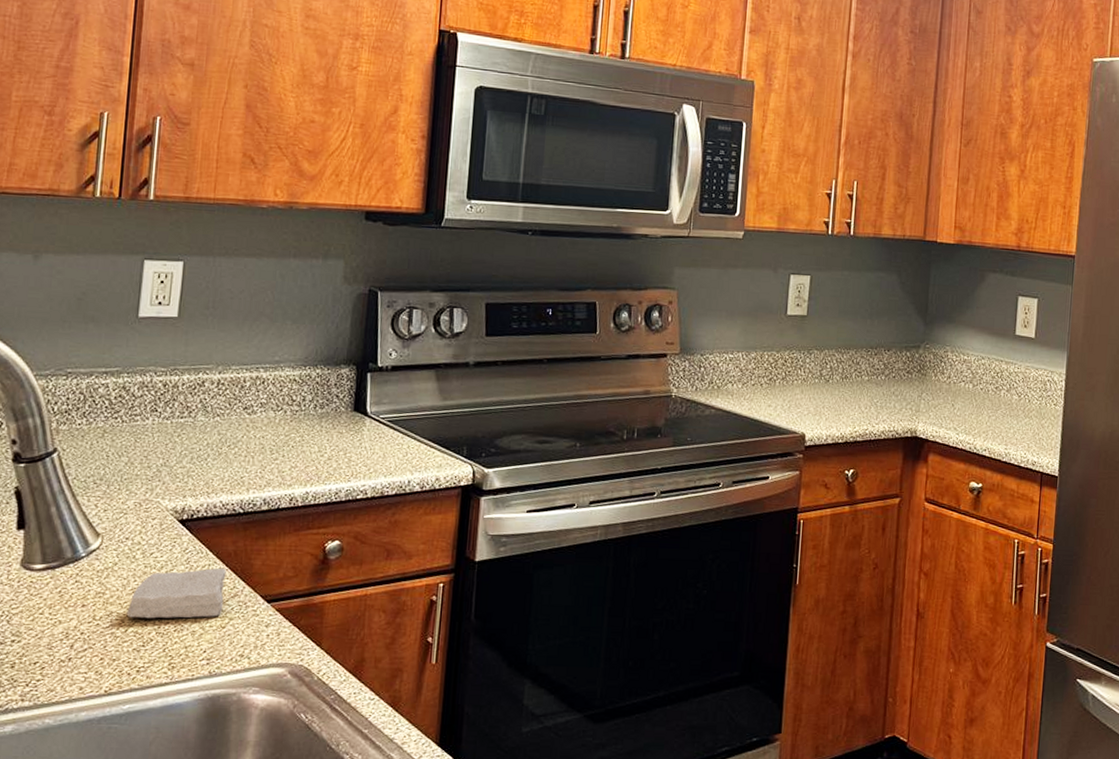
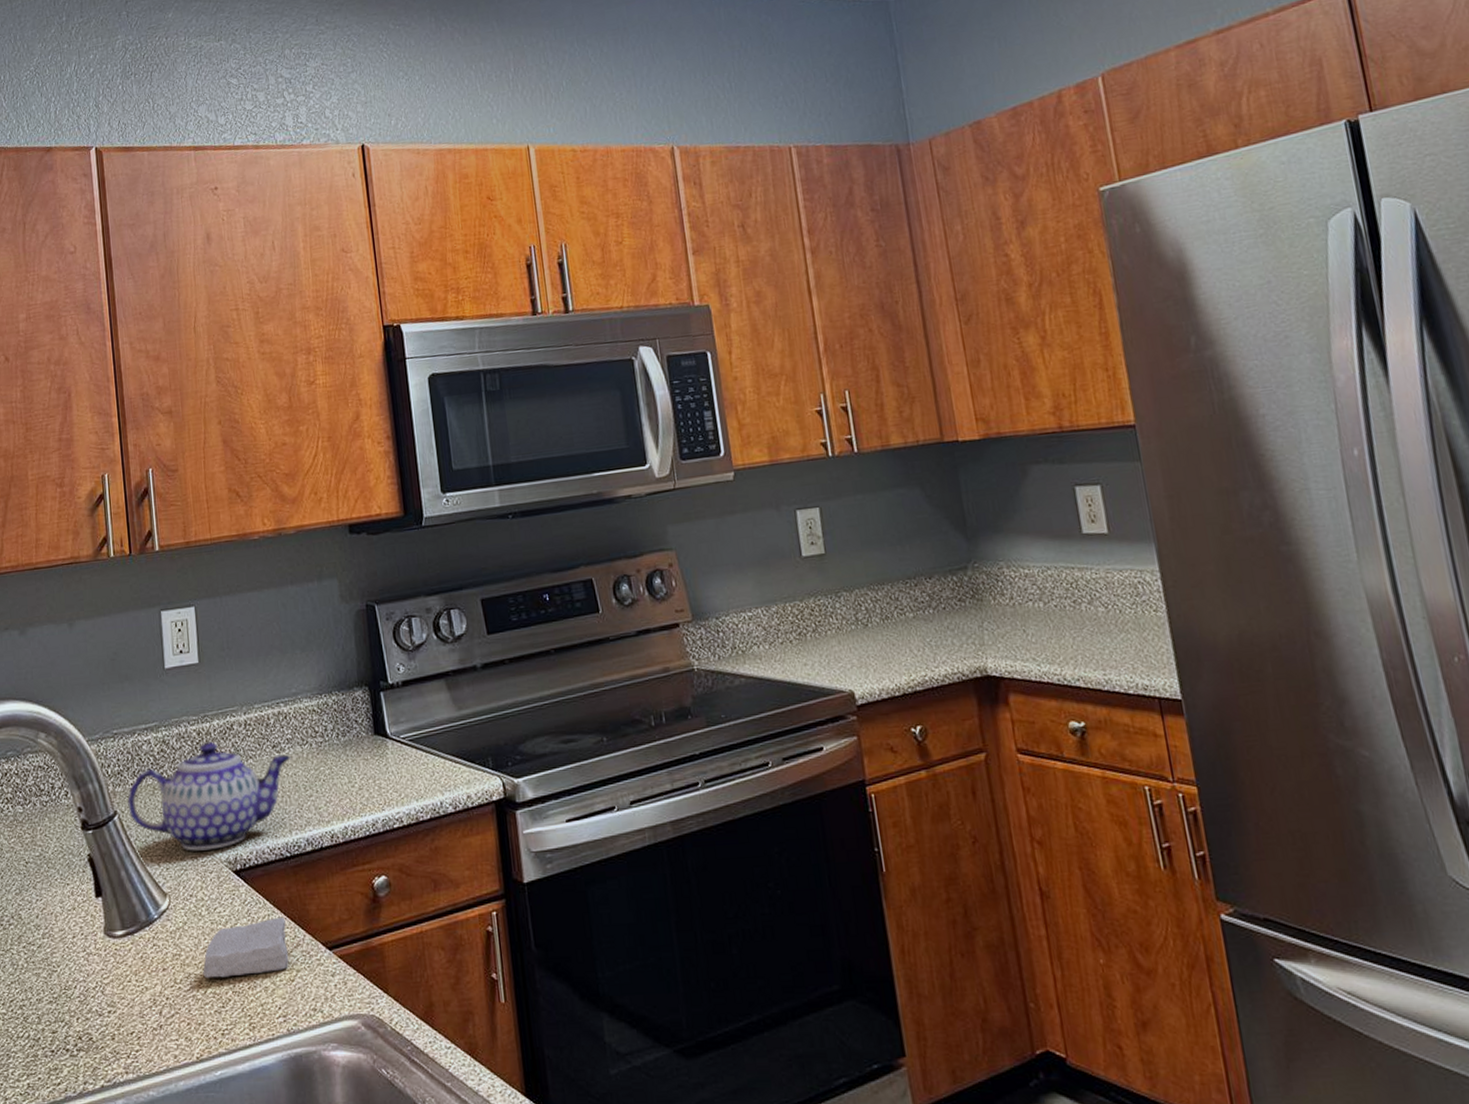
teapot: none [71,394,262,498] -> present [127,741,291,851]

